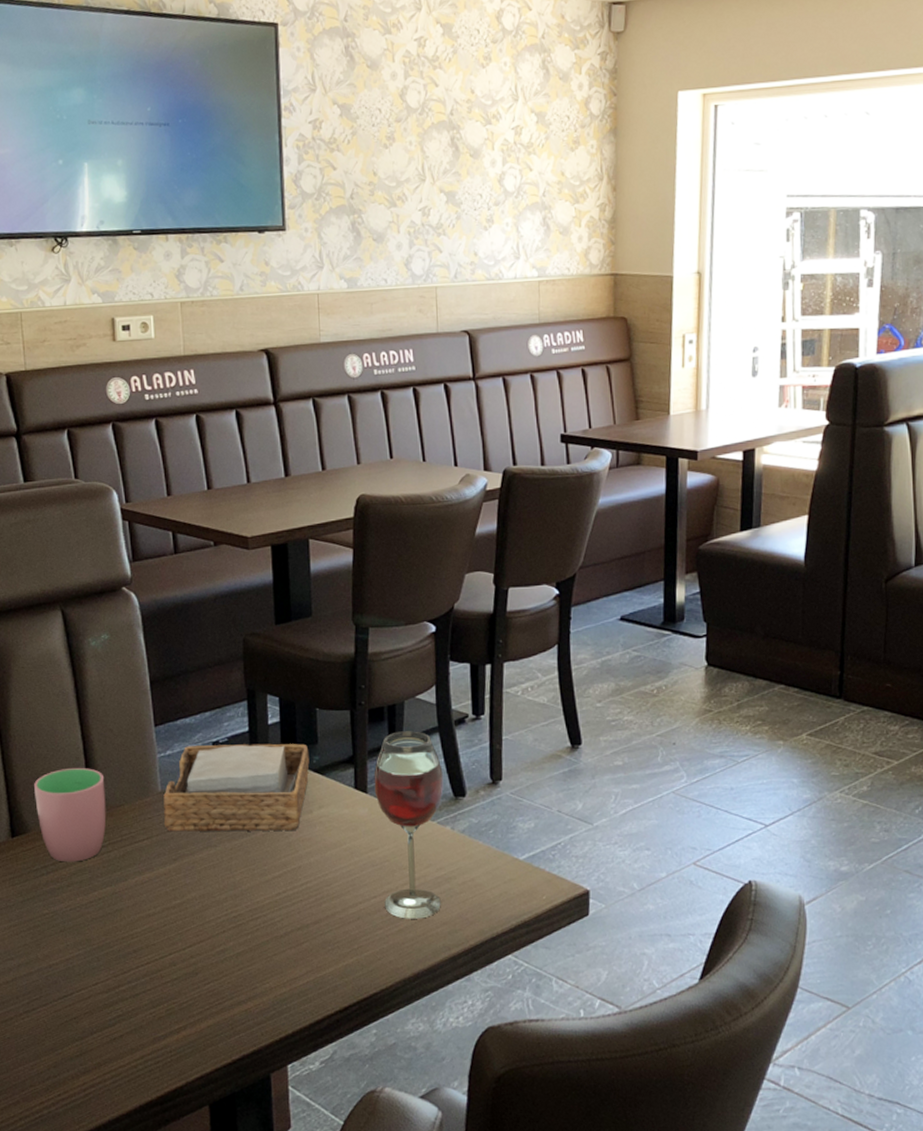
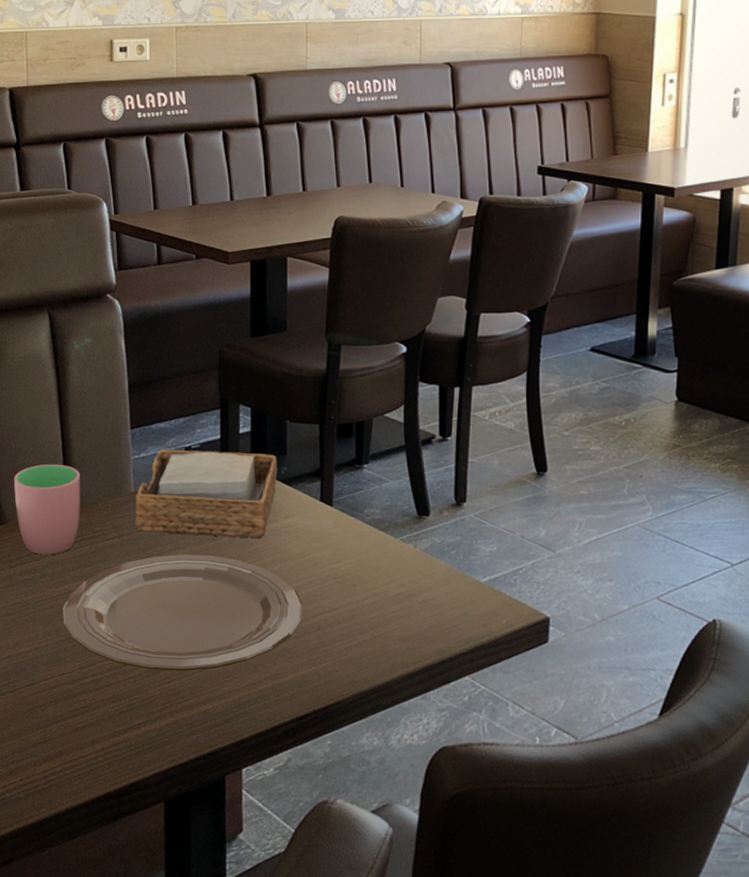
plate: none [93,851,342,972] -> present [62,554,304,672]
wineglass: present [374,731,444,919] -> none [340,448,408,634]

